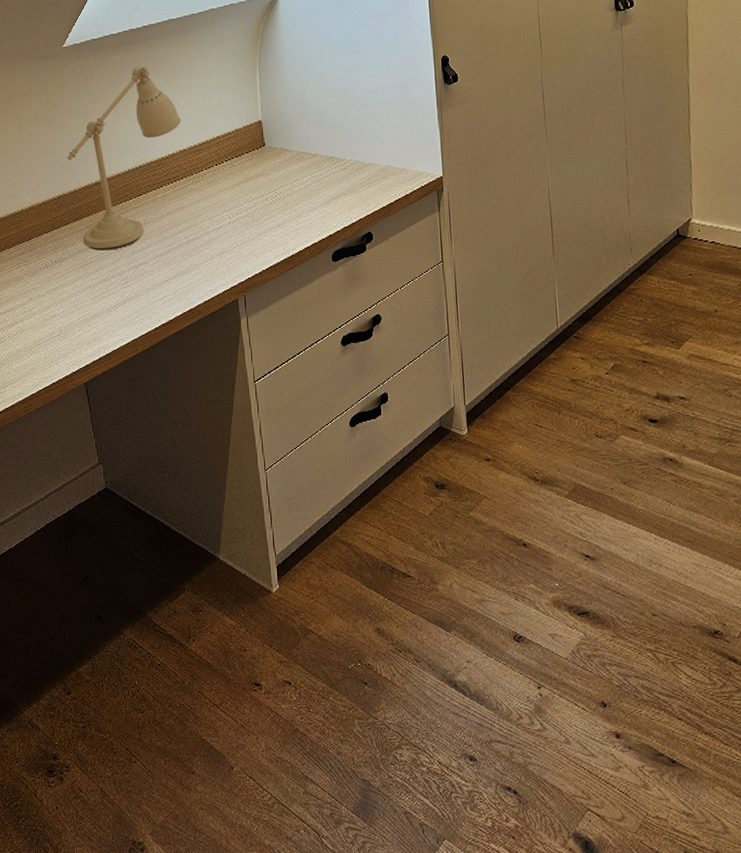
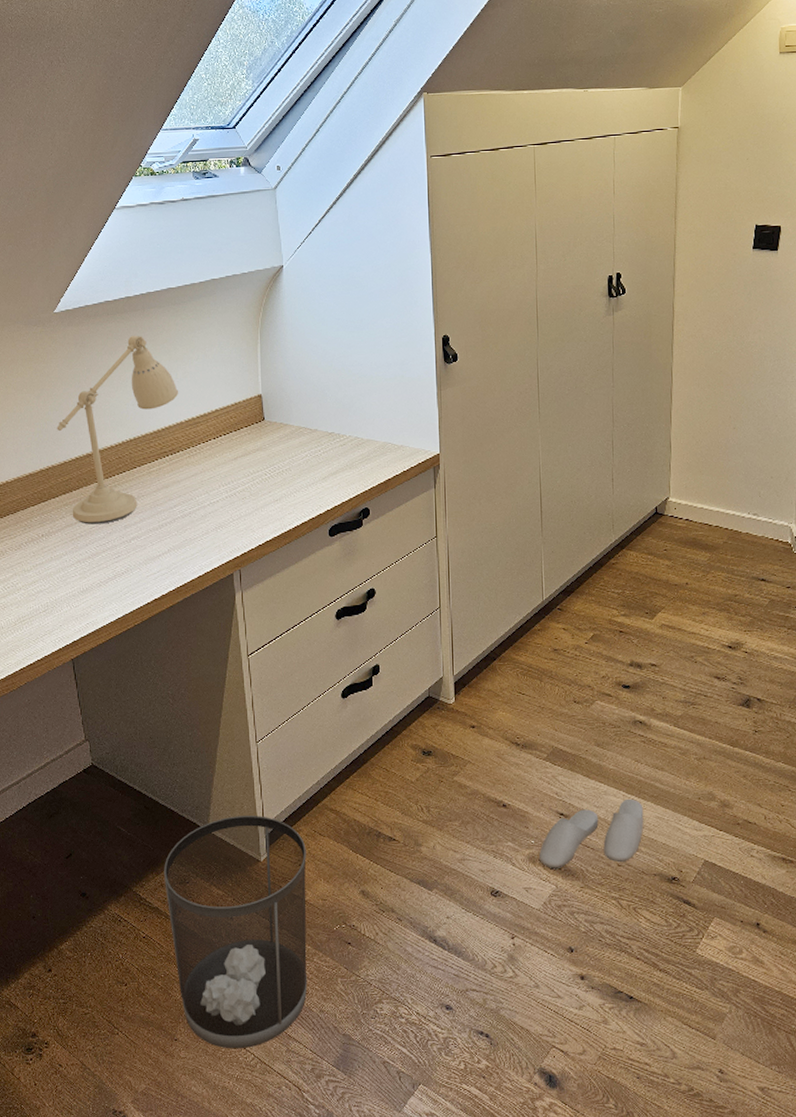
waste bin: none [177,545,324,787] -> present [164,816,308,1049]
slippers: none [564,542,680,615] -> present [539,798,644,868]

